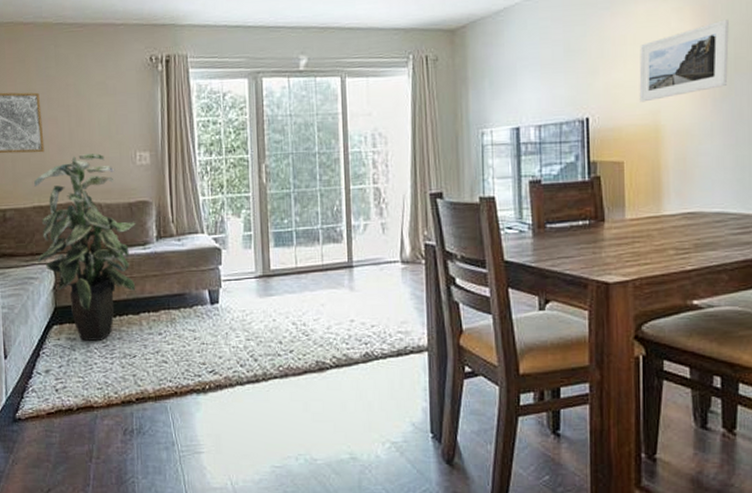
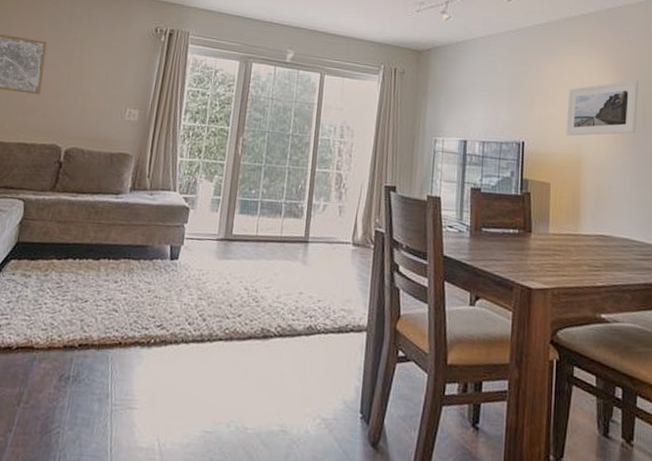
indoor plant: present [34,153,137,341] -> none [9,102,114,281]

